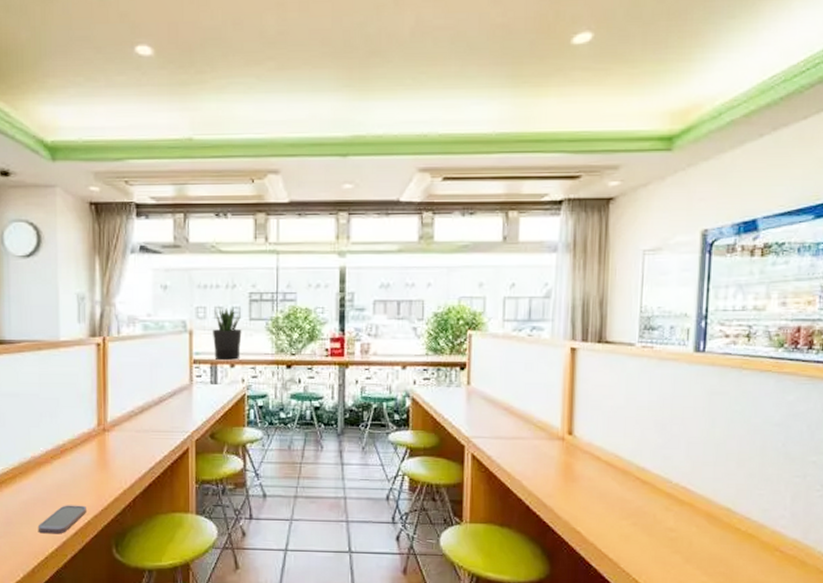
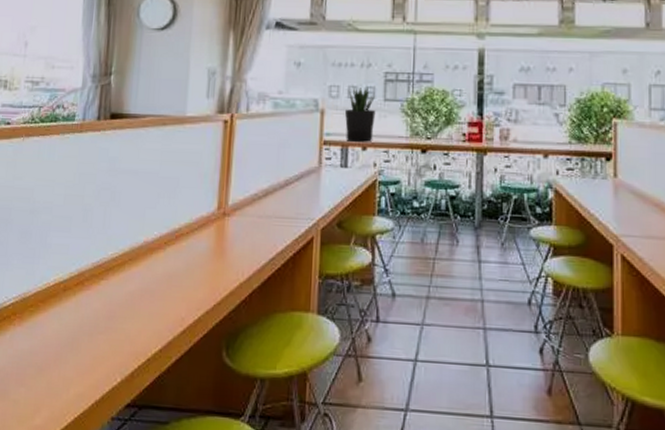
mobile phone: present [37,505,86,534] -> none [142,298,198,332]

